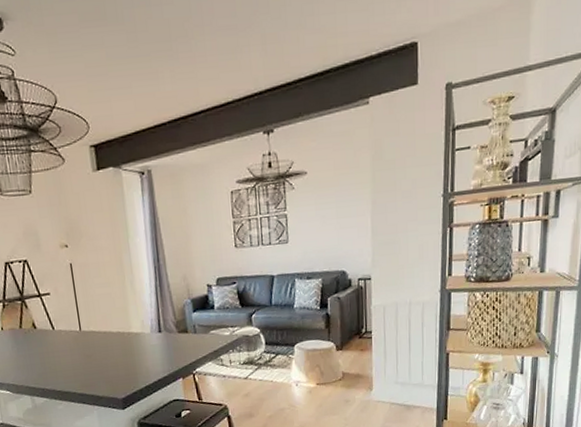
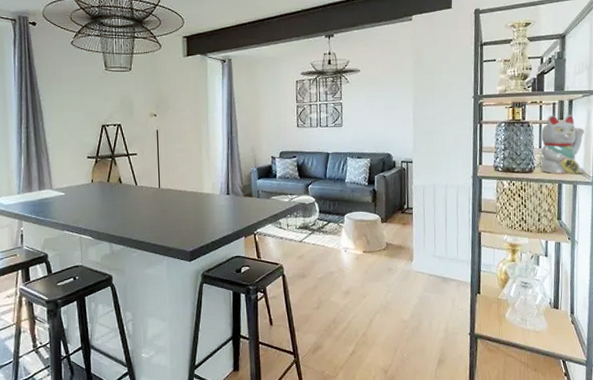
decorative figurine: none [520,208,573,281] -> present [540,114,586,175]

